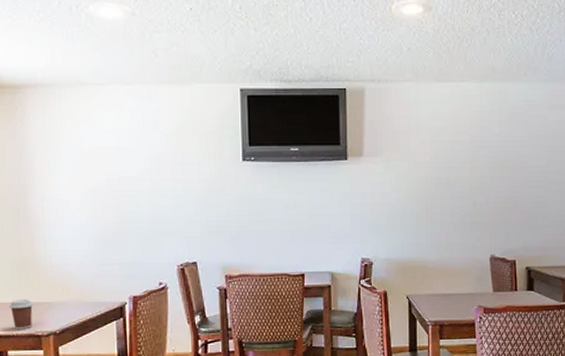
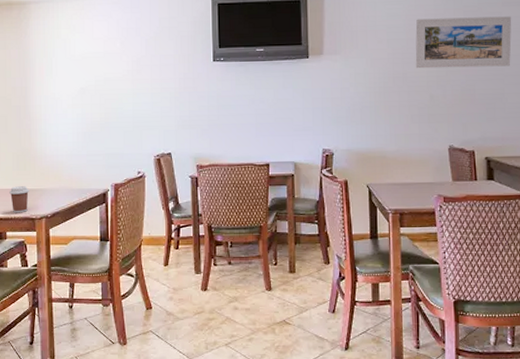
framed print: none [459,120,557,174] -> present [415,16,512,69]

